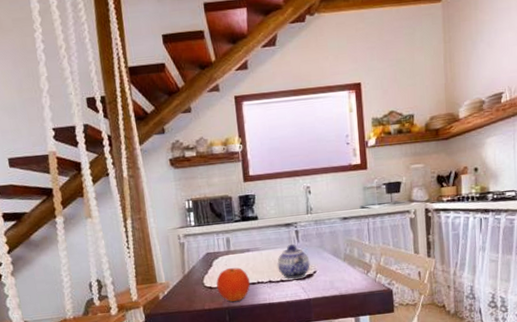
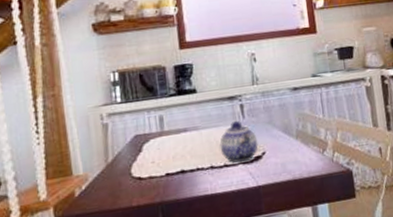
fruit: present [216,267,251,302] -> none [147,151,189,195]

